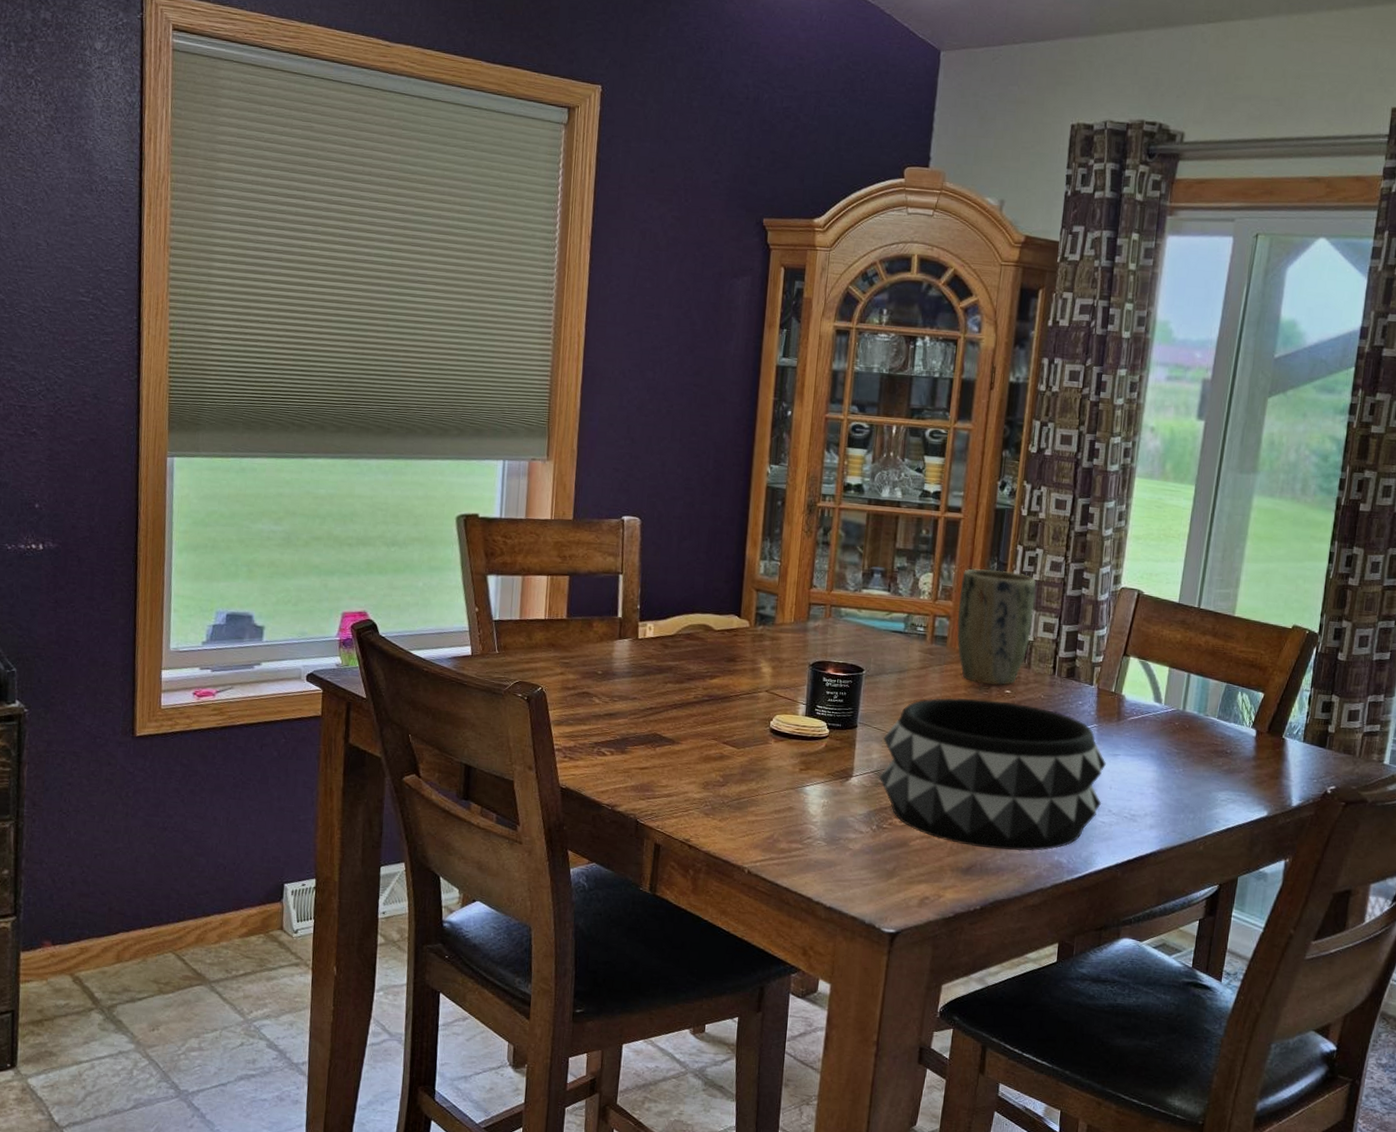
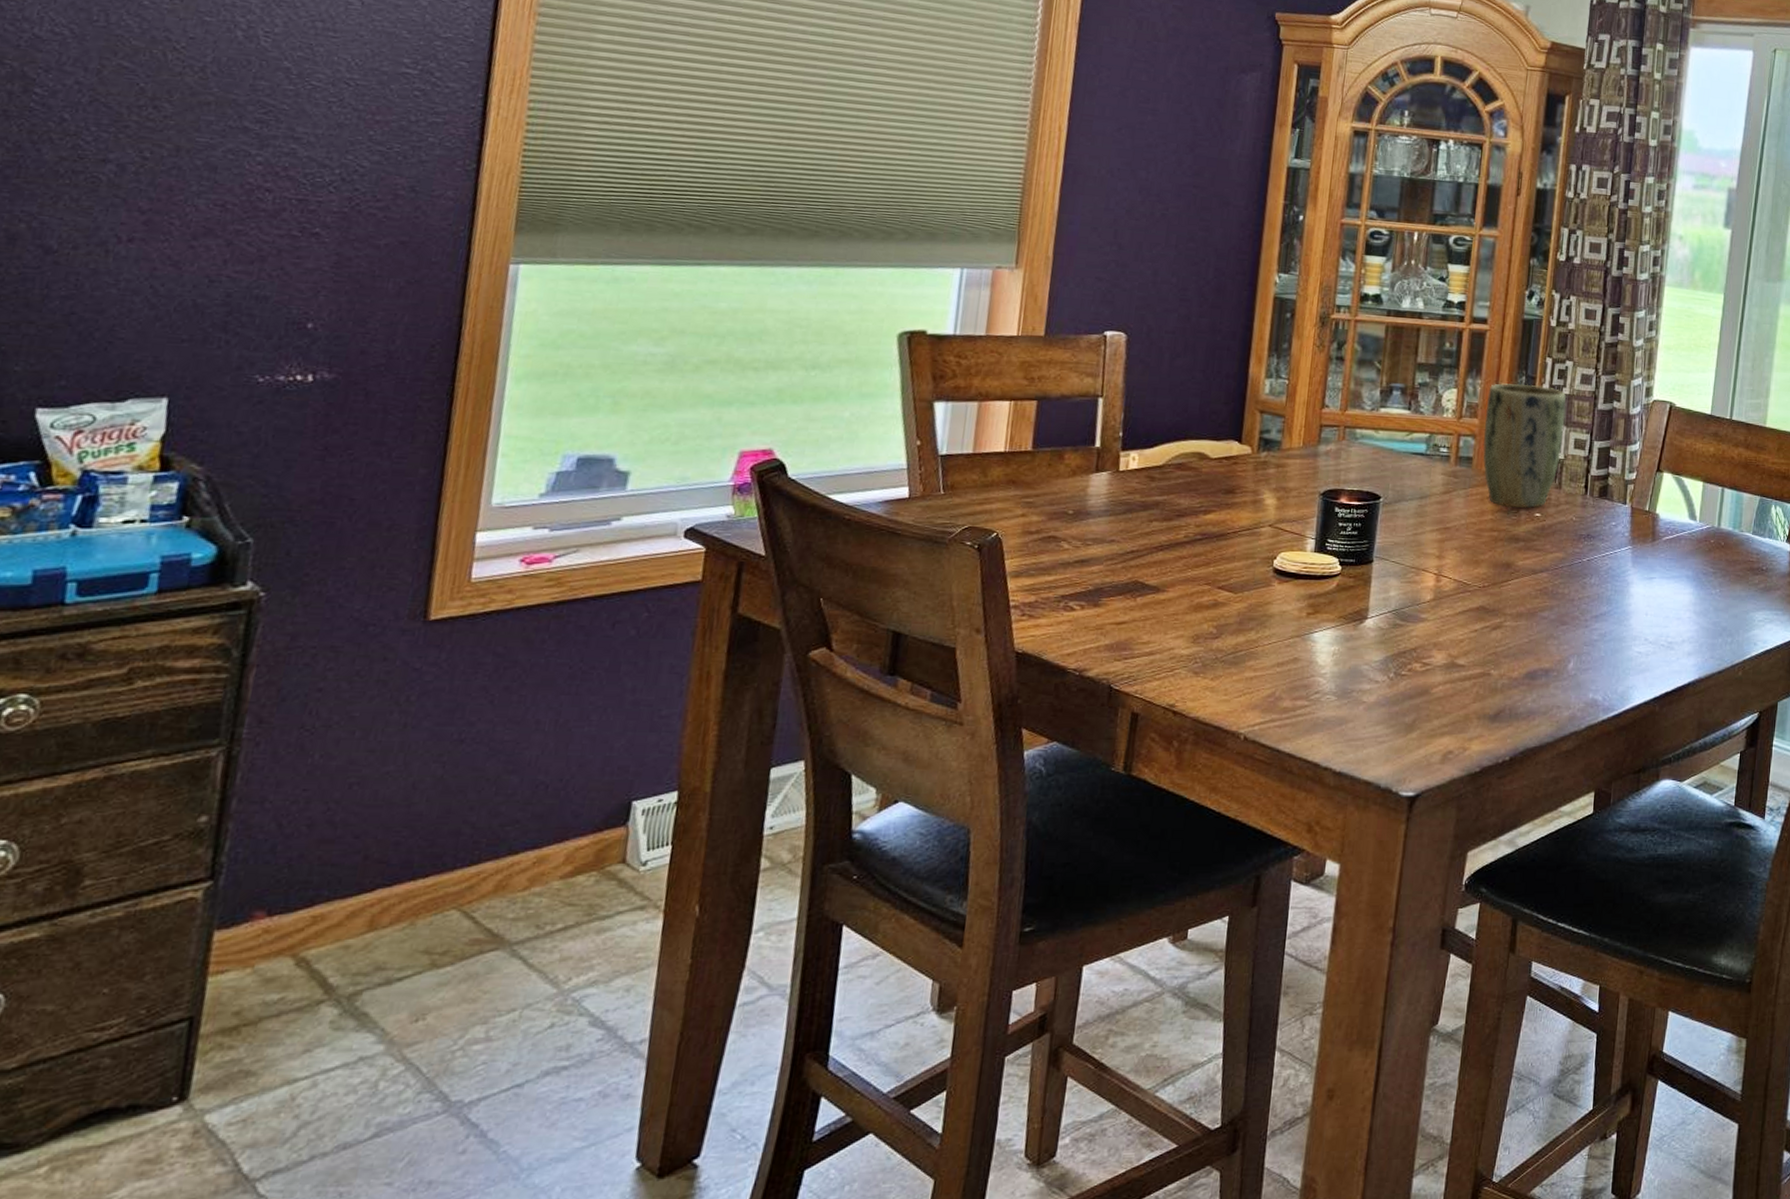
decorative bowl: present [879,697,1106,852] -> none [1397,523,1641,691]

